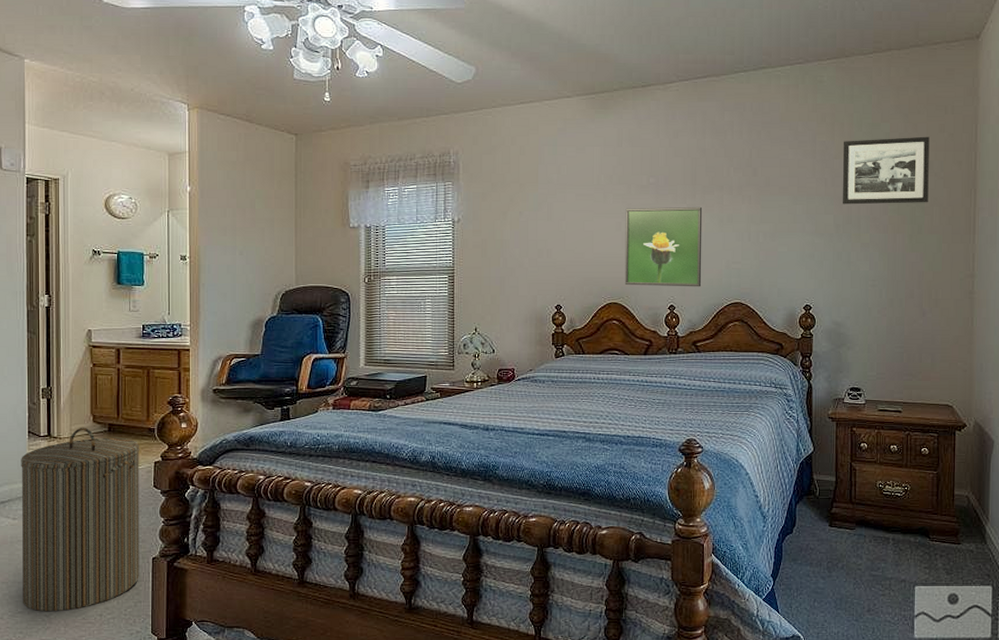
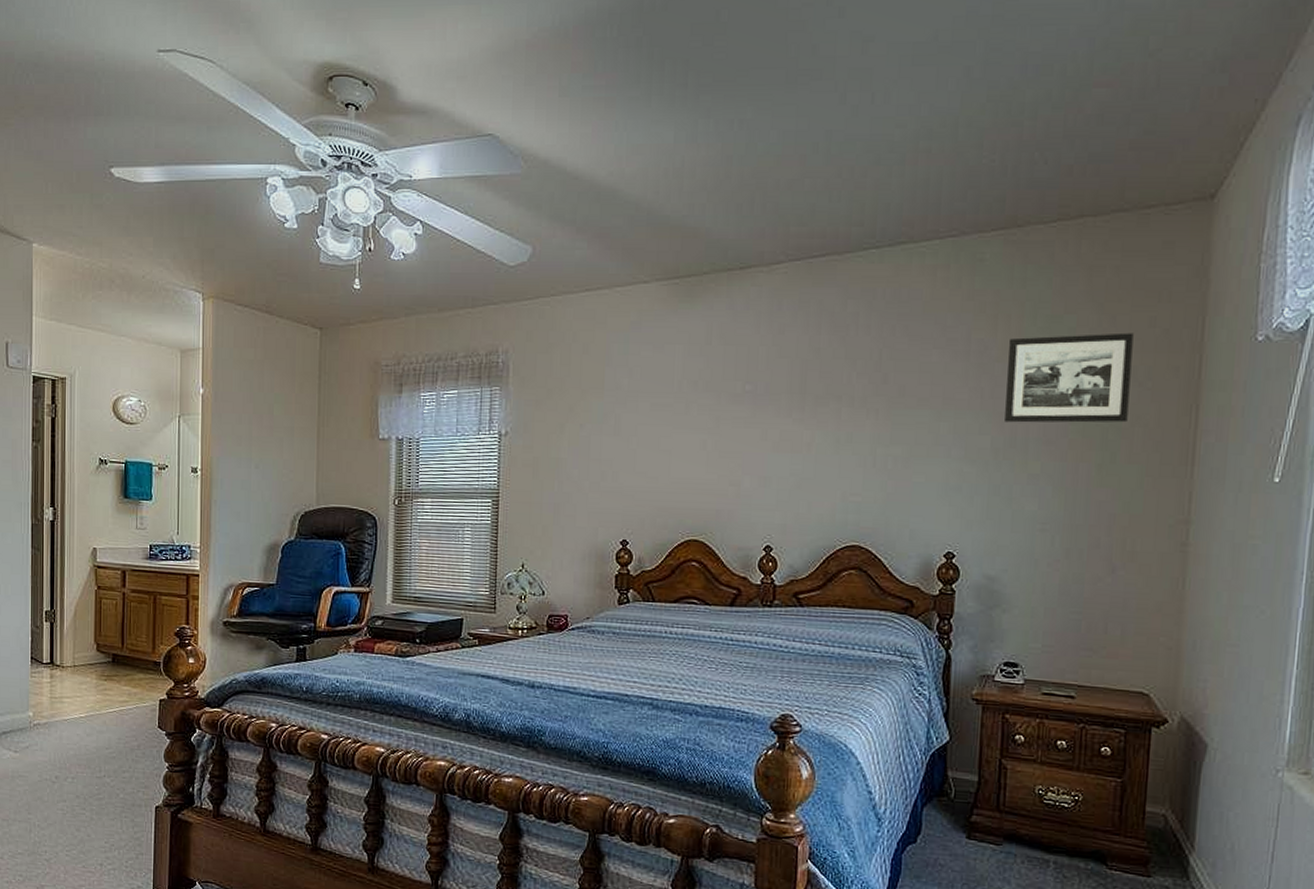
laundry hamper: present [21,427,140,612] -> none [23,655,145,857]
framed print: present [624,206,703,287] -> none [708,421,813,525]

